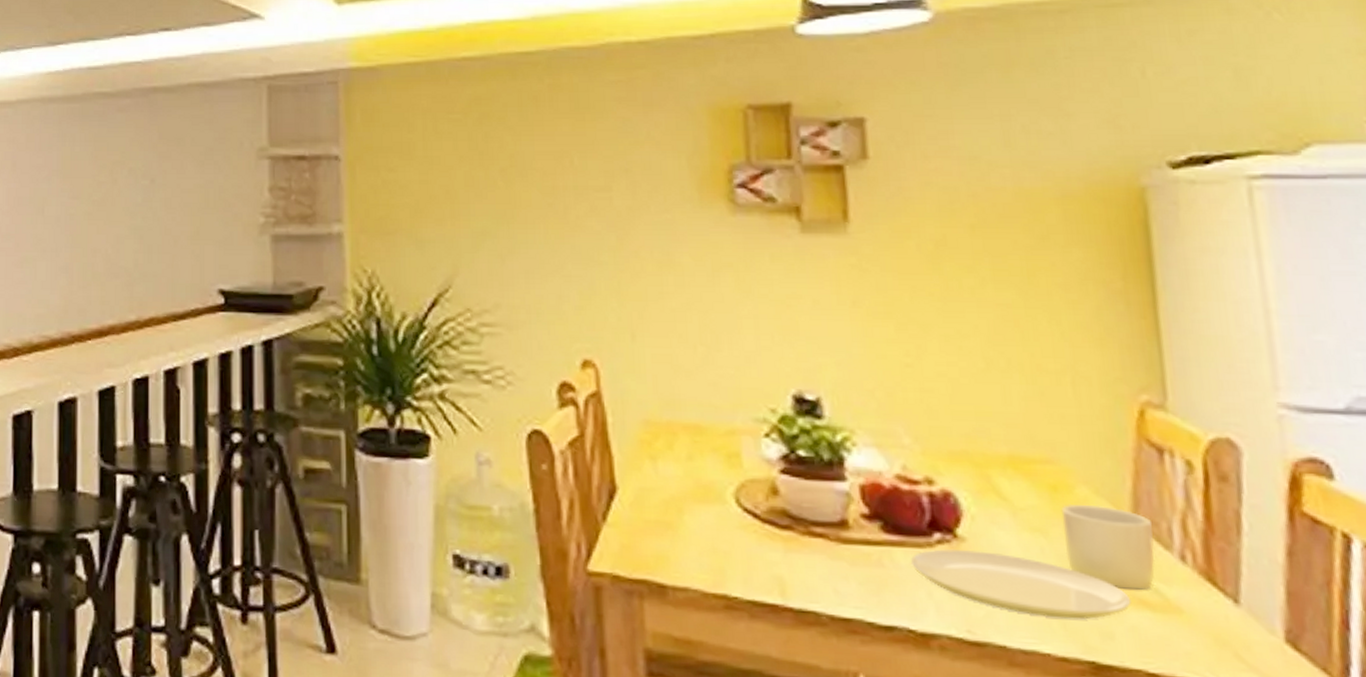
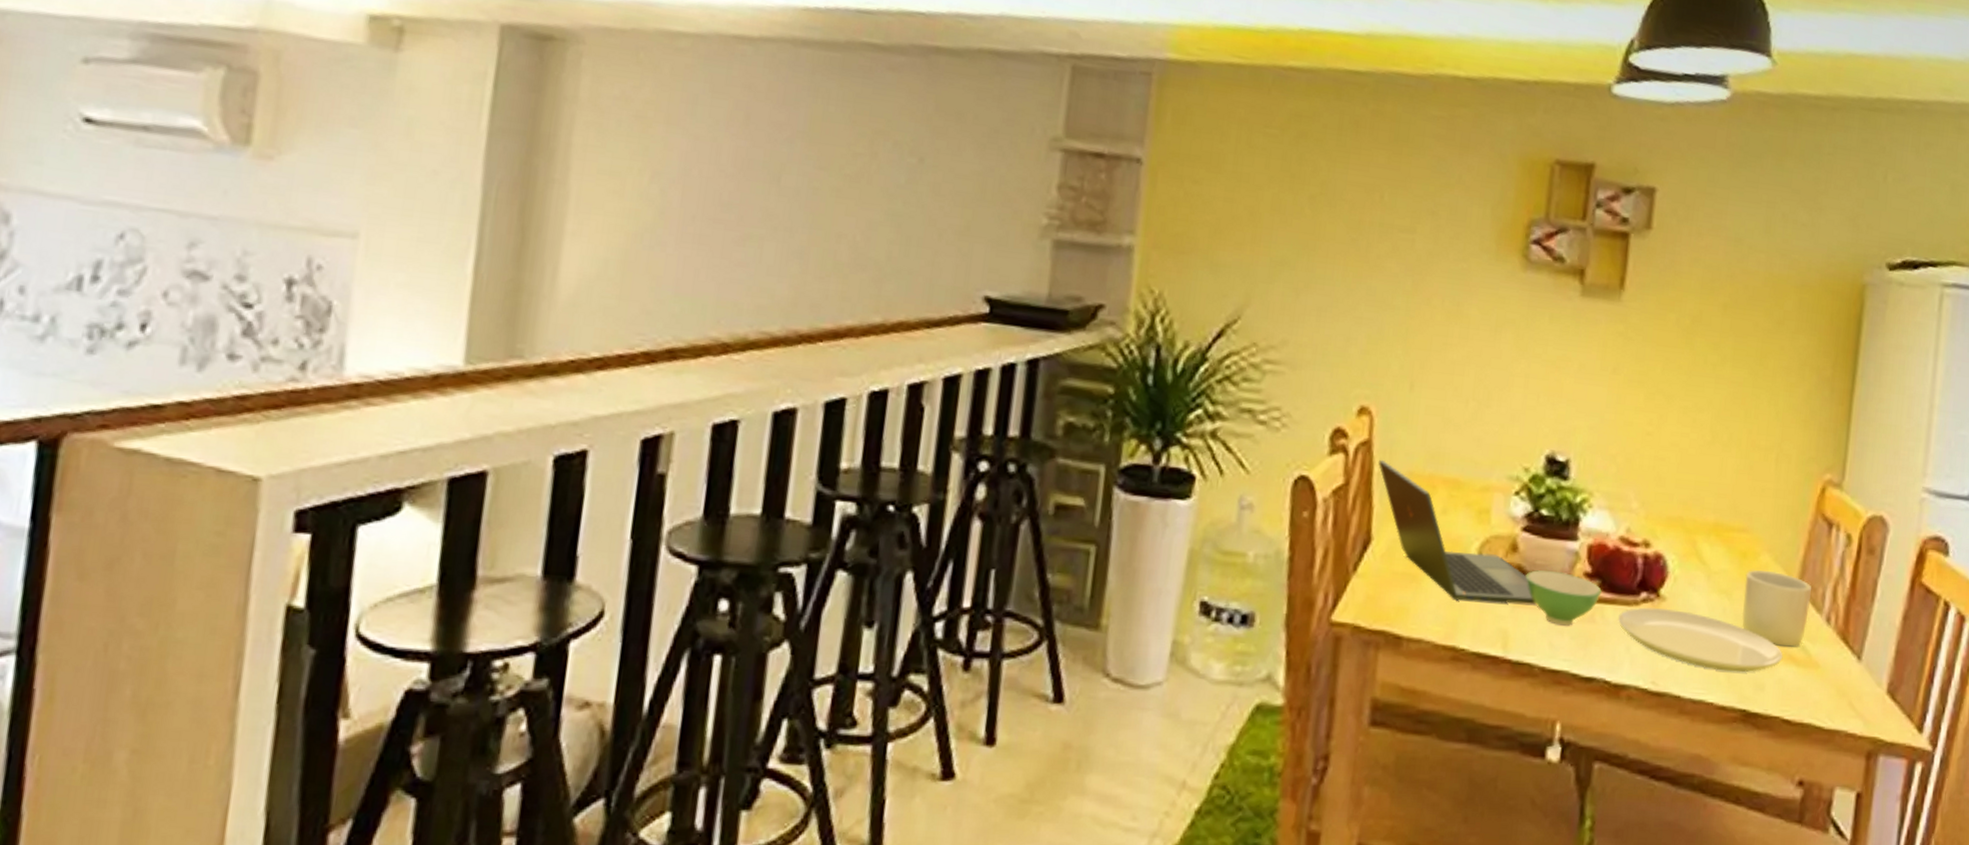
laptop: none [612,409,811,549] -> present [1379,459,1536,604]
bowl: none [792,513,886,571] -> present [1525,570,1602,626]

